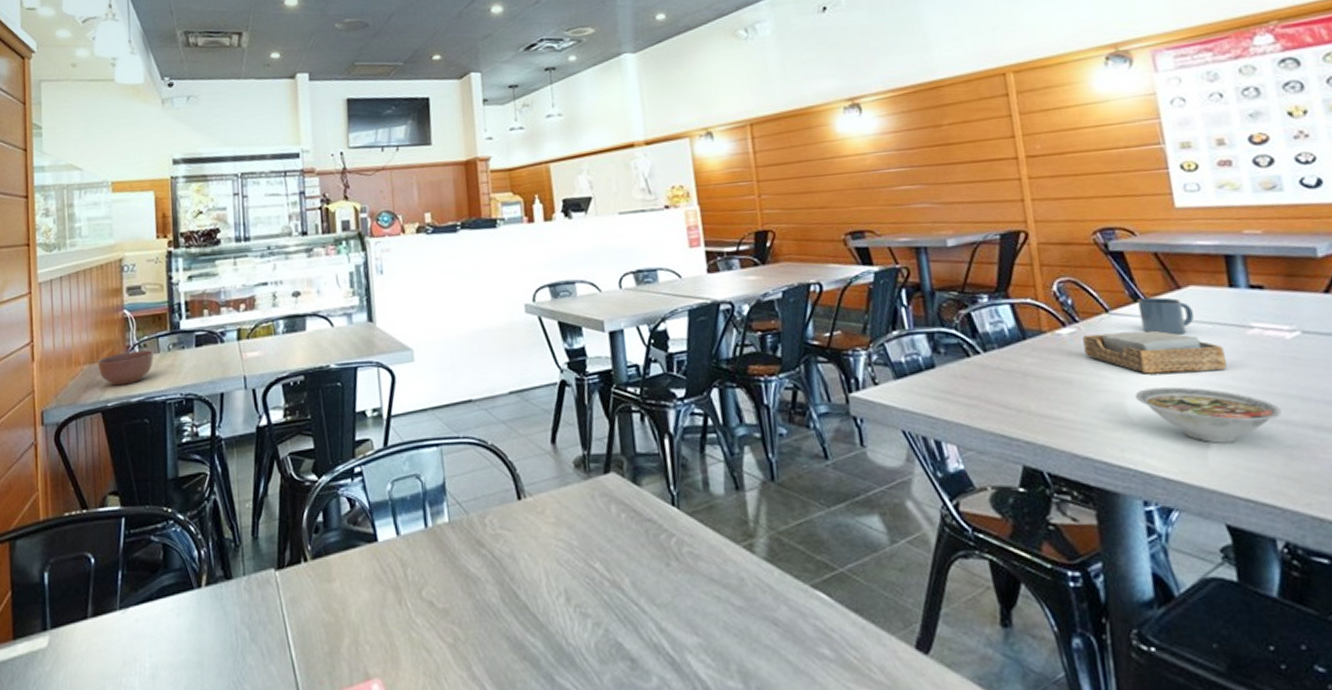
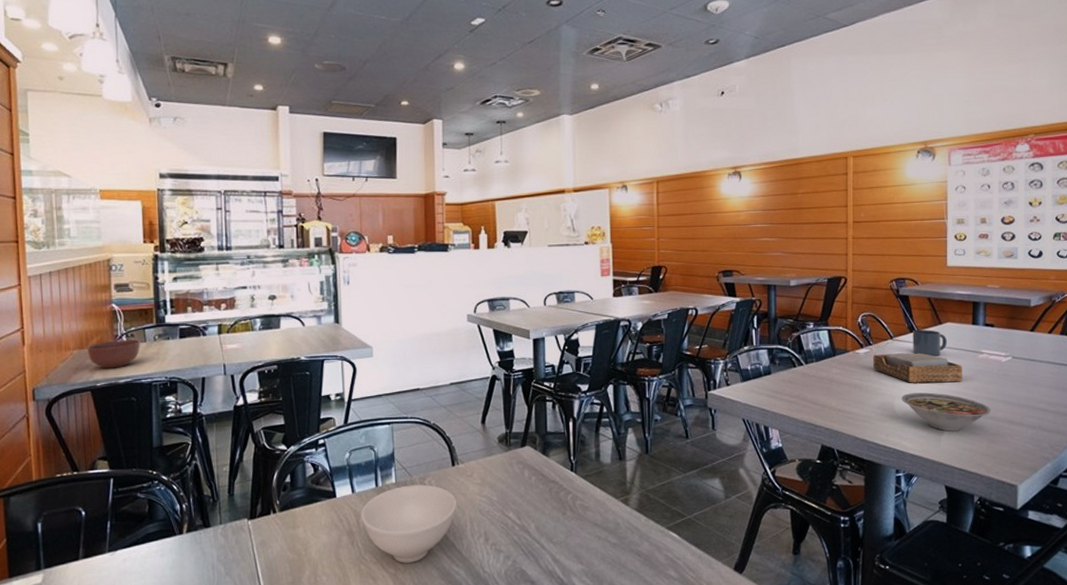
bowl: none [408,524,528,630] -> present [360,484,457,563]

